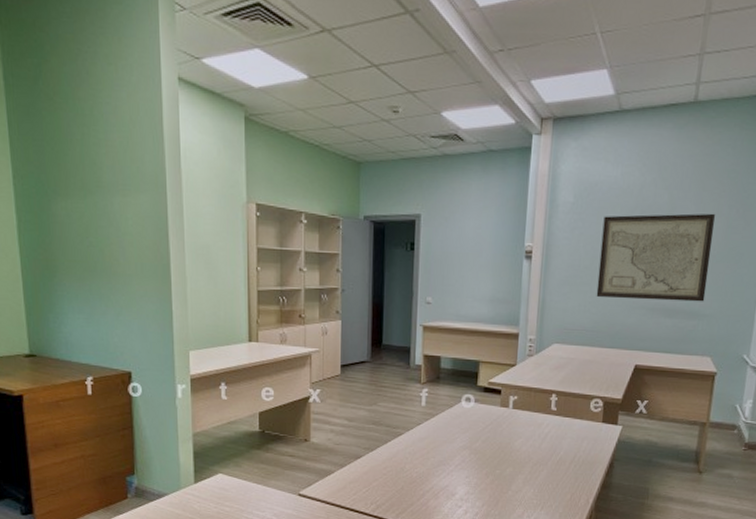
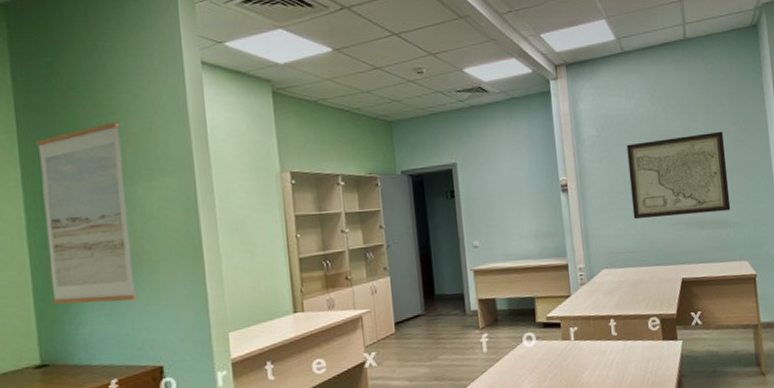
wall art: none [25,133,112,309] -> present [35,122,138,305]

